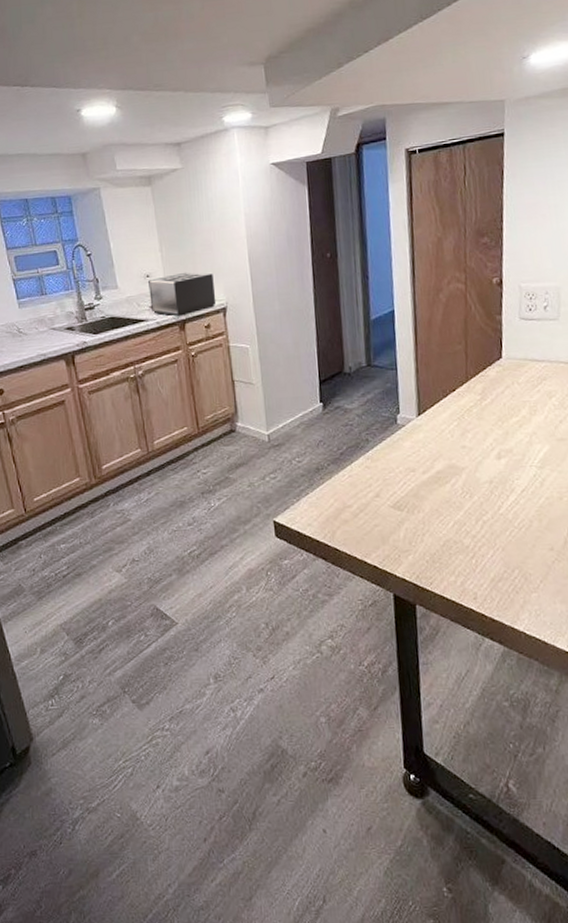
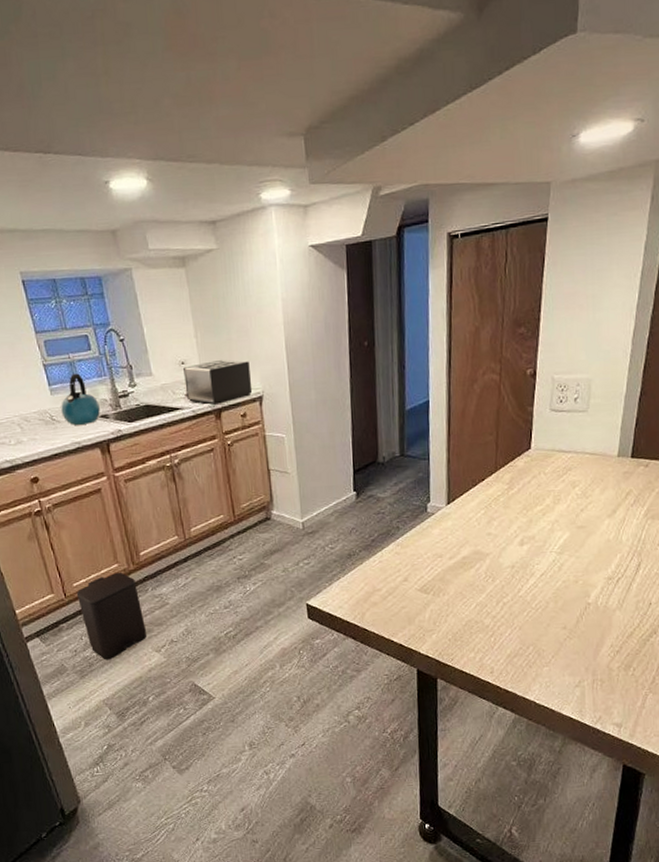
kettle: none [28,287,66,337] -> present [61,373,100,425]
pedal bin: none [36,486,107,581] -> present [76,572,146,660]

